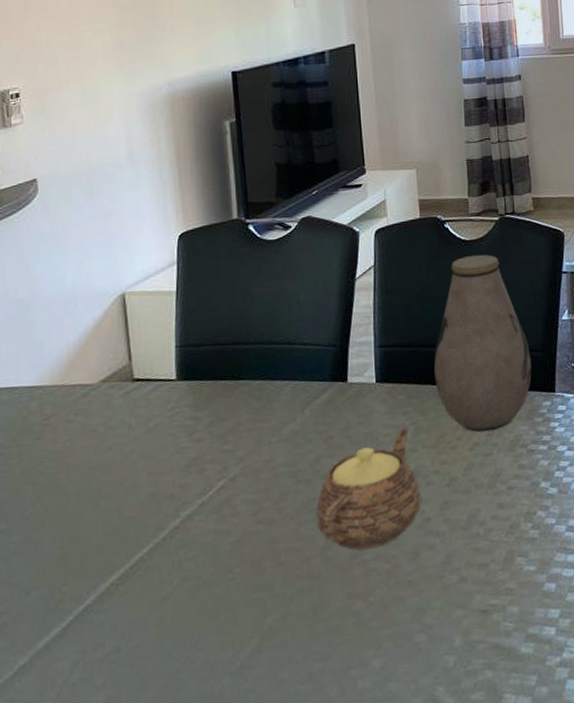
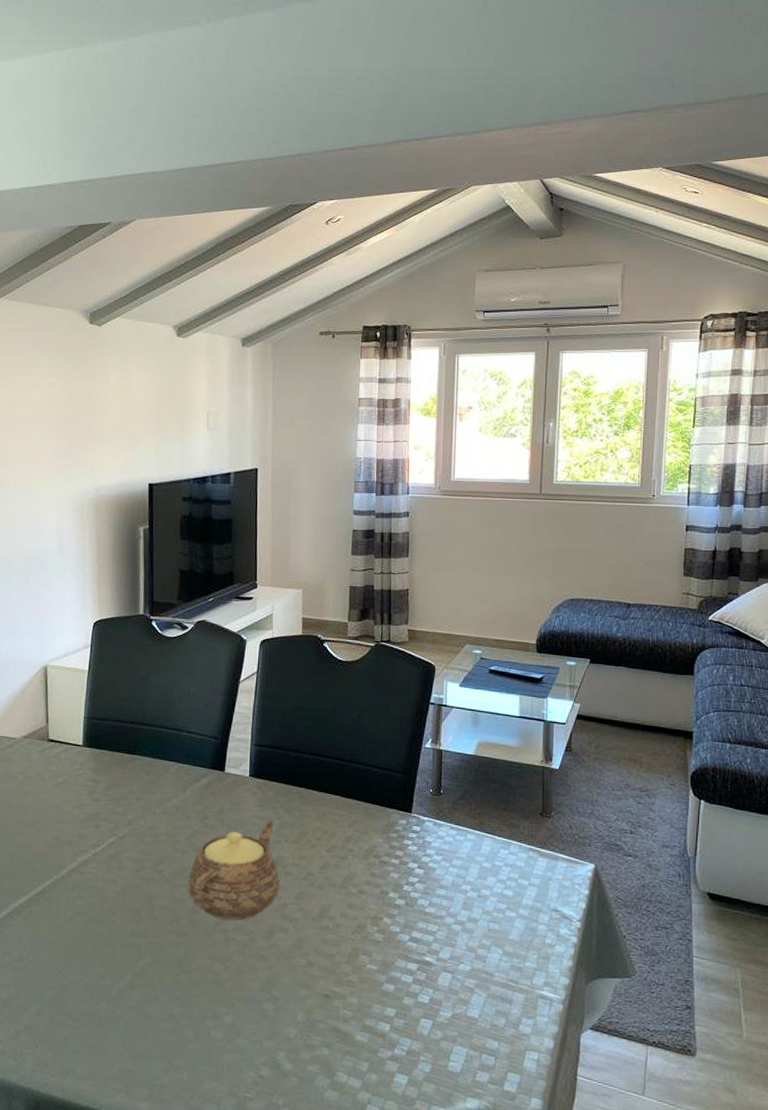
vase: present [434,254,532,432] -> none [302,675,392,838]

